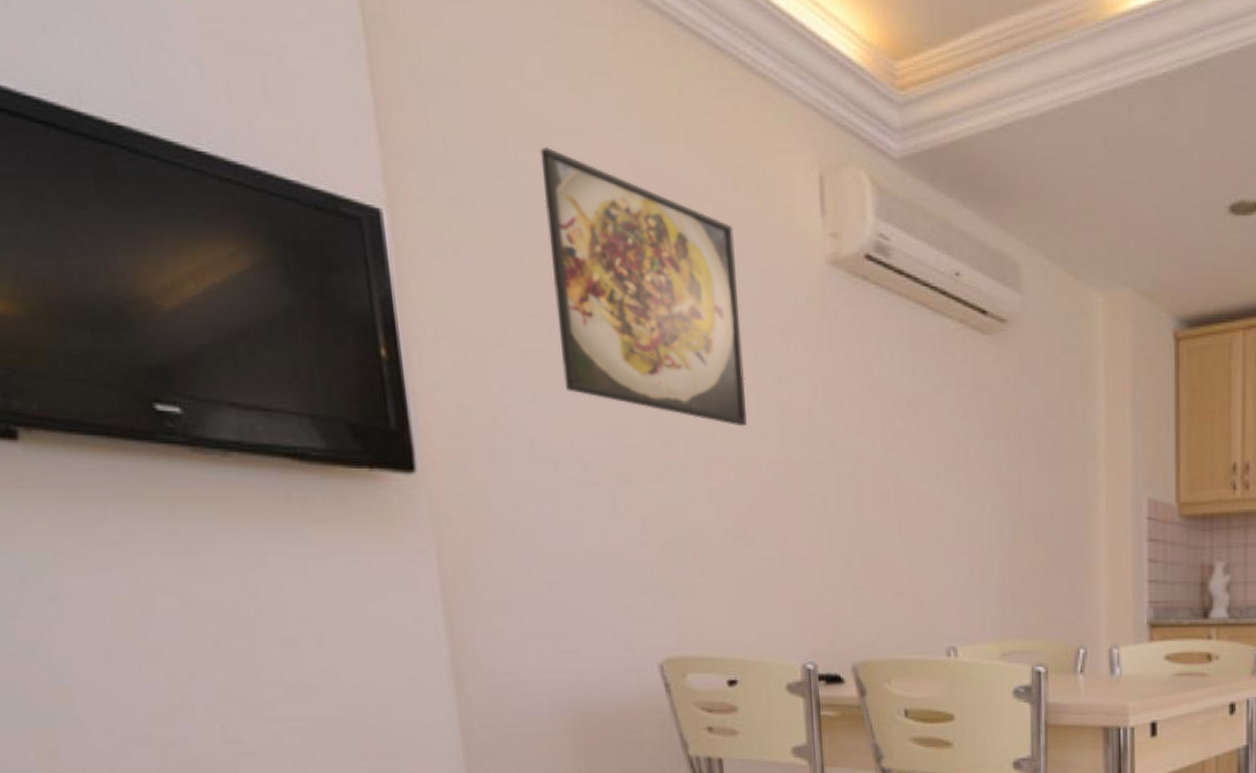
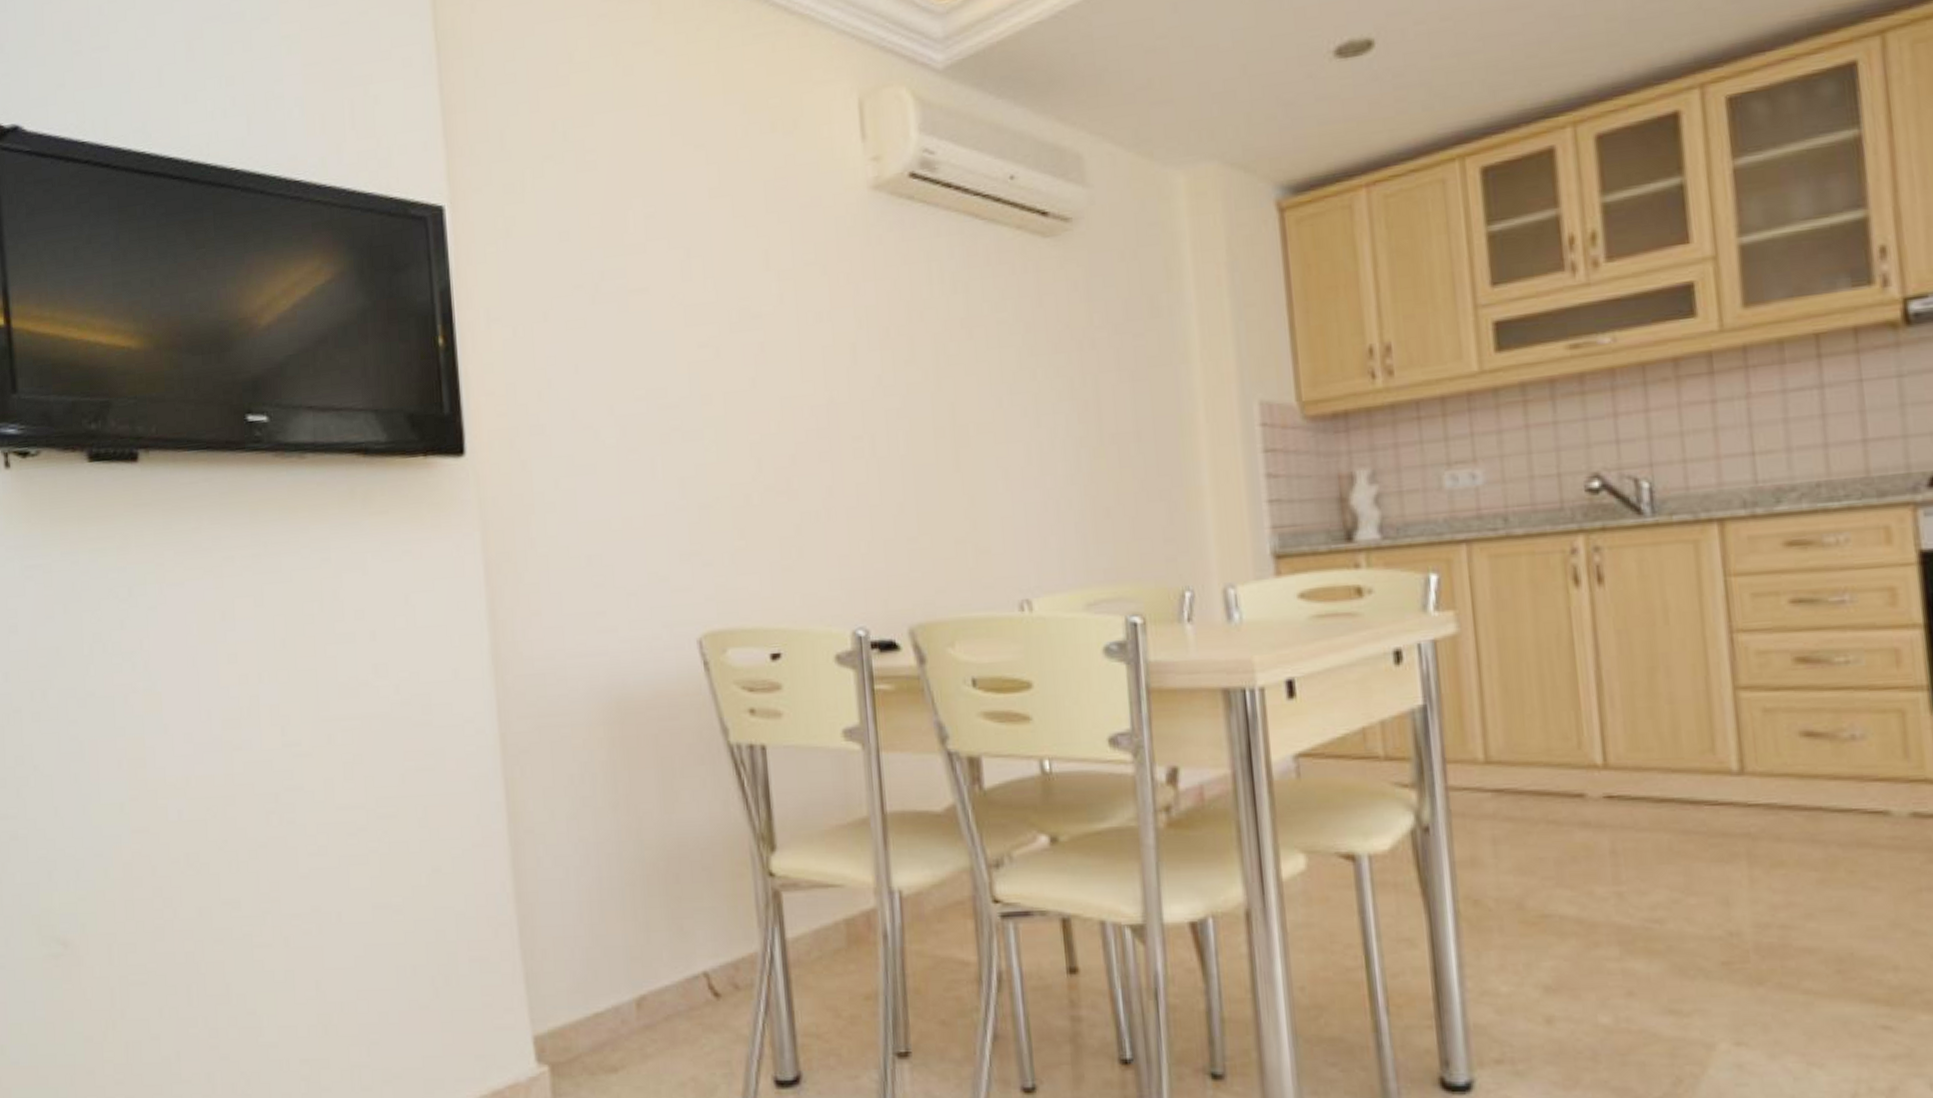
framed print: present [540,146,747,427] -> none [586,121,788,372]

